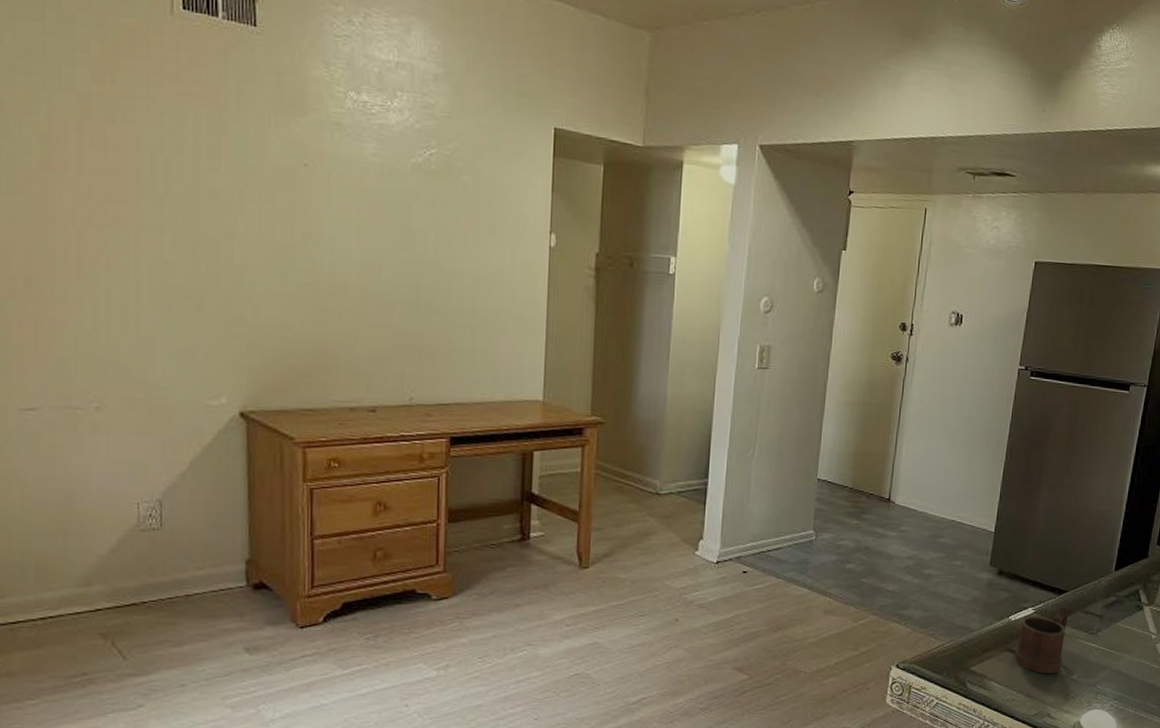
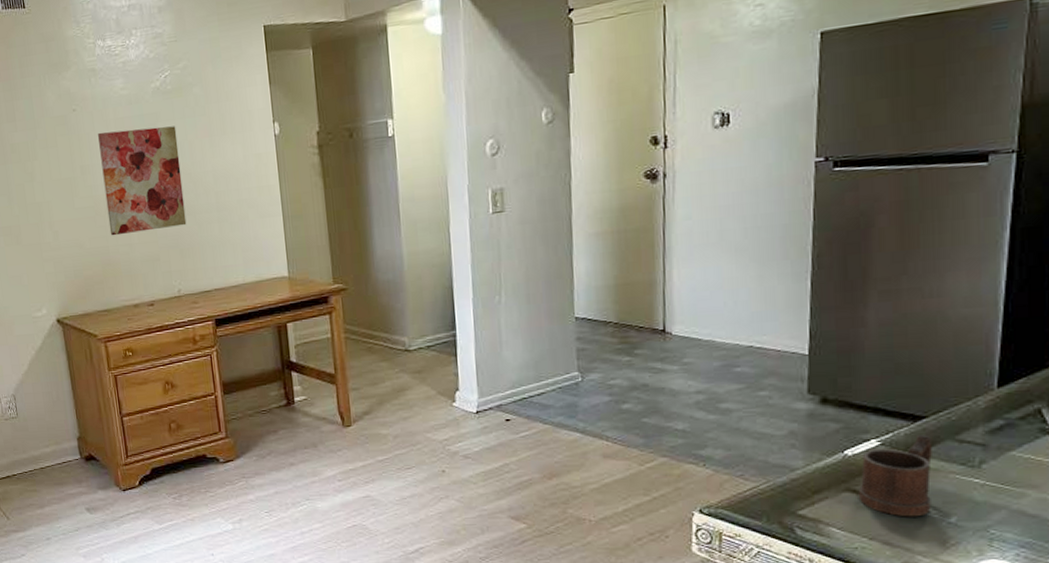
wall art: none [331,198,435,326] -> present [98,126,187,236]

